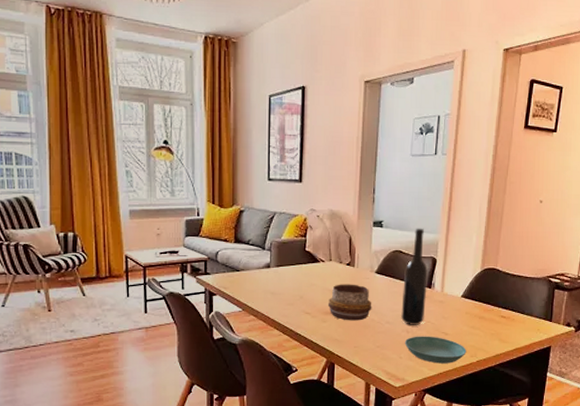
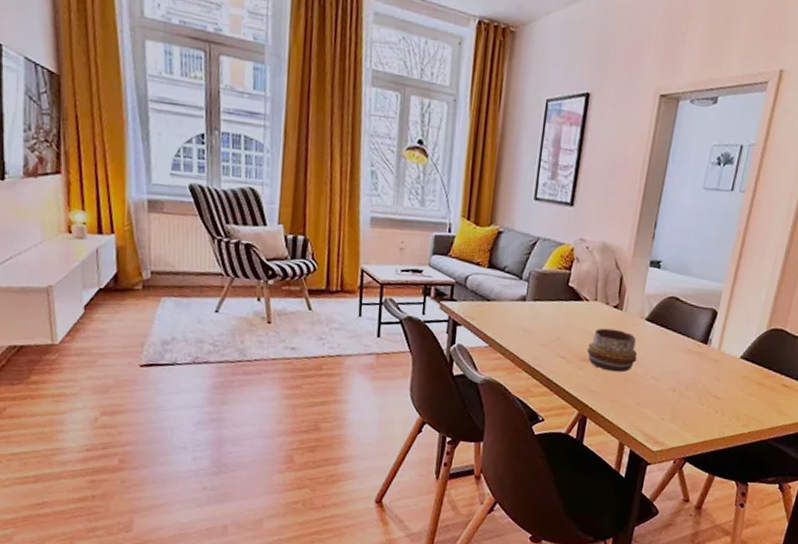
bottle: present [401,228,429,325] -> none [668,273,708,385]
saucer: present [405,336,467,364] -> none [669,396,739,432]

